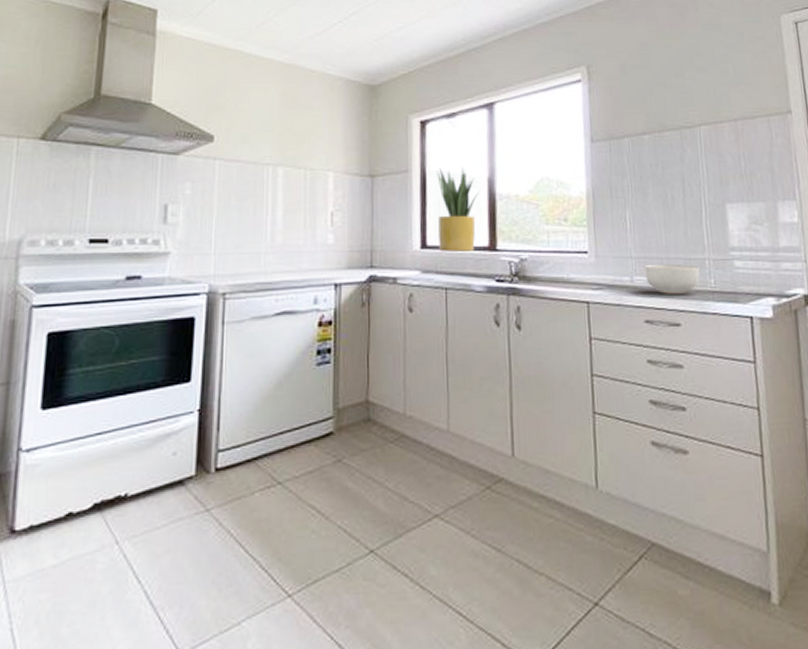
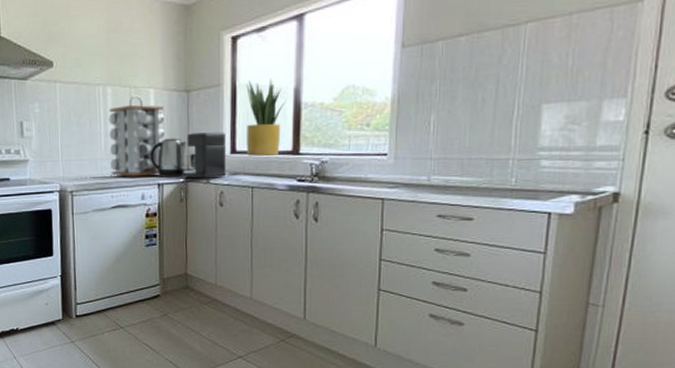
spice rack: none [277,178,344,276] -> present [108,95,164,177]
kettle: none [326,229,370,276] -> present [149,138,187,177]
coffee maker: none [366,223,416,278] -> present [184,132,226,179]
bowl: present [643,264,700,295] -> none [442,164,502,193]

